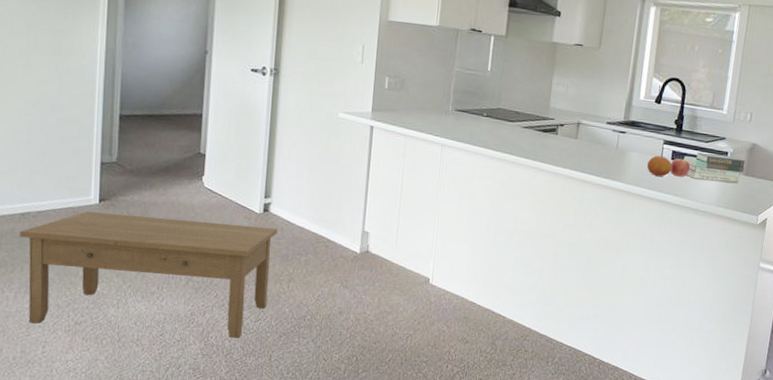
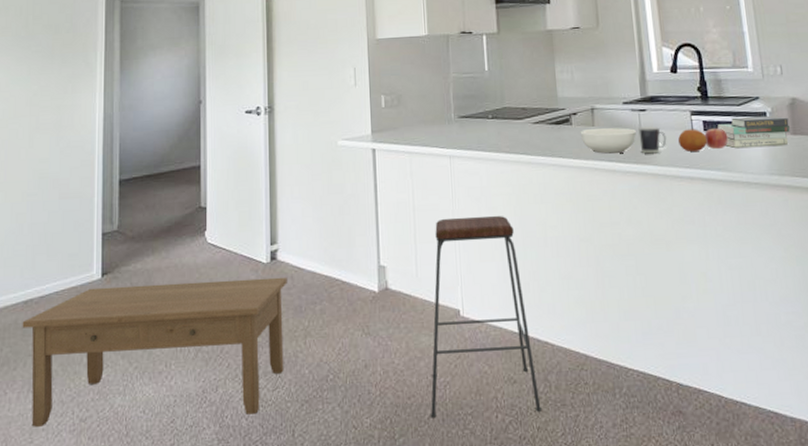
bar stool: none [391,199,489,367] -> present [430,215,541,418]
bowl: none [563,141,614,168] -> present [580,127,637,155]
mug: none [613,146,638,172] -> present [638,126,667,154]

